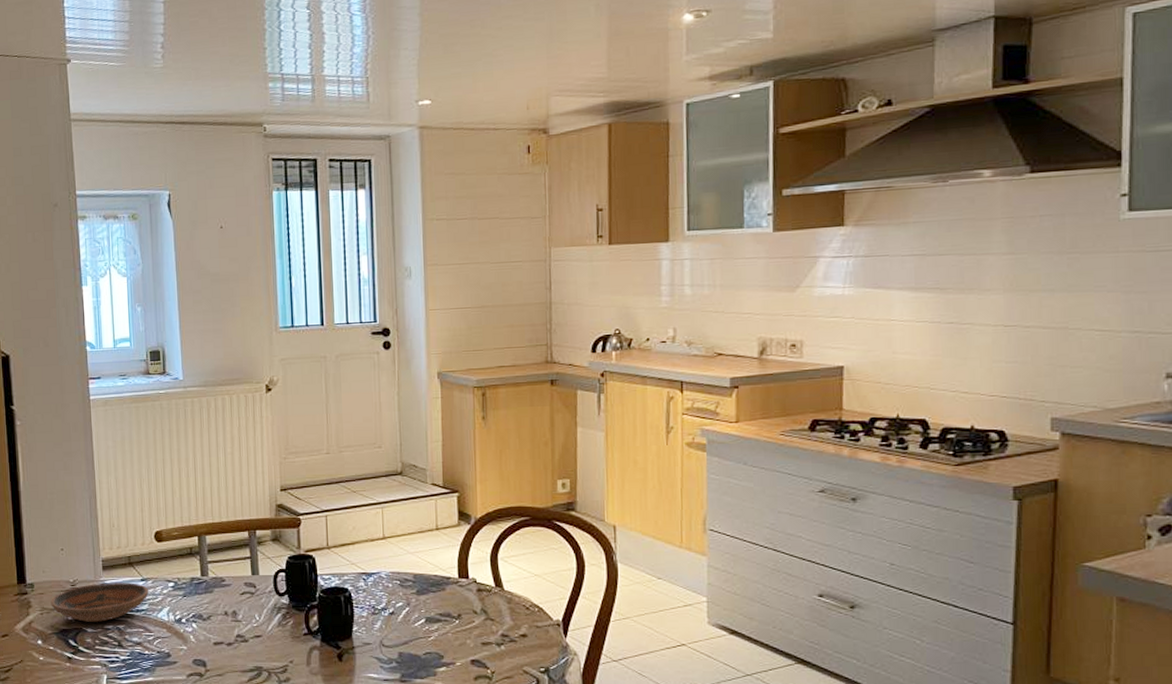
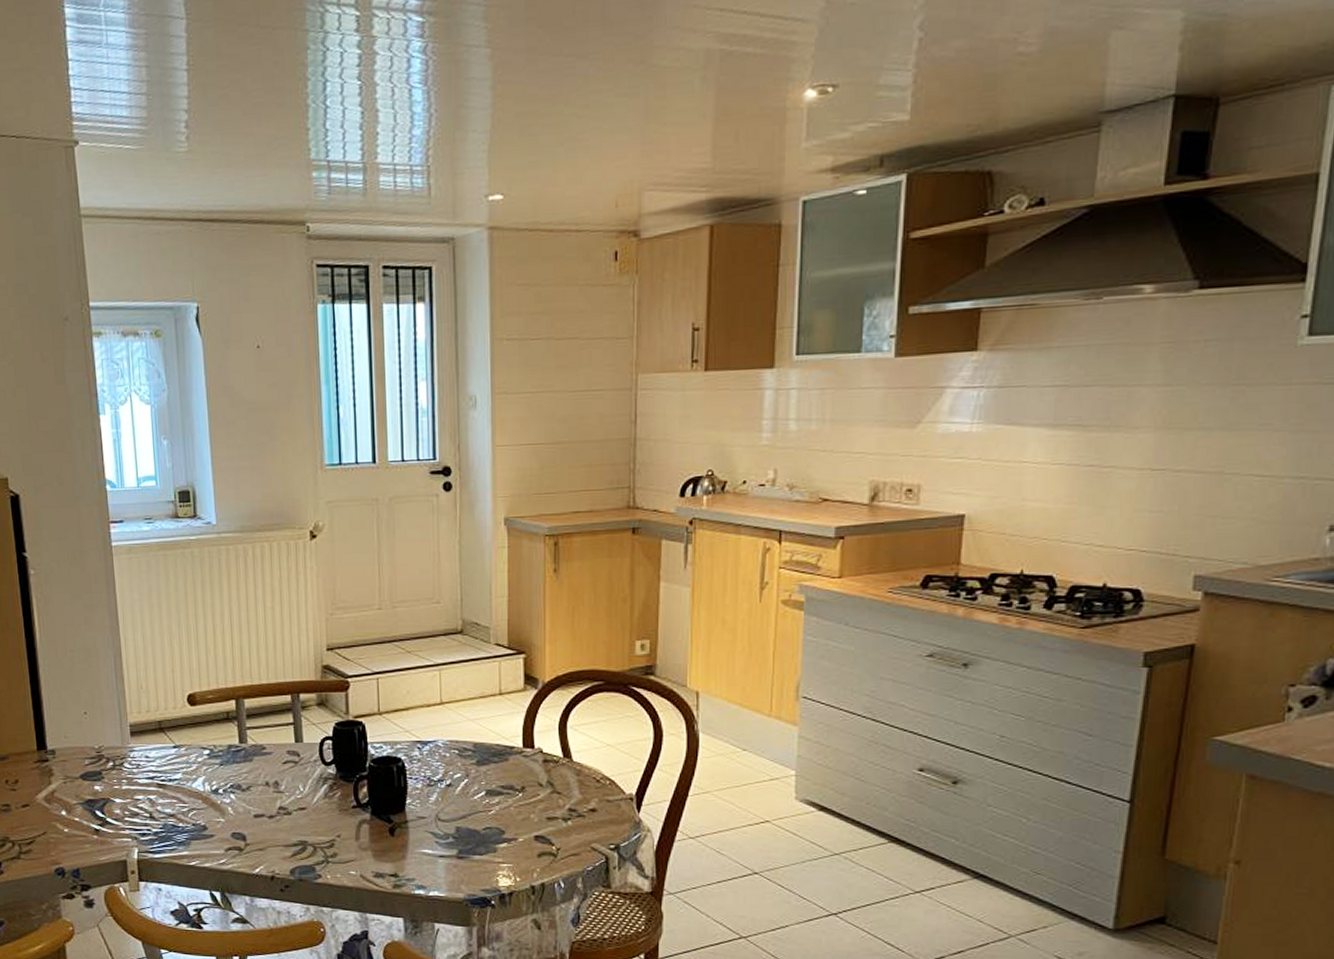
bowl: present [50,583,149,622] -> none [74,749,183,792]

